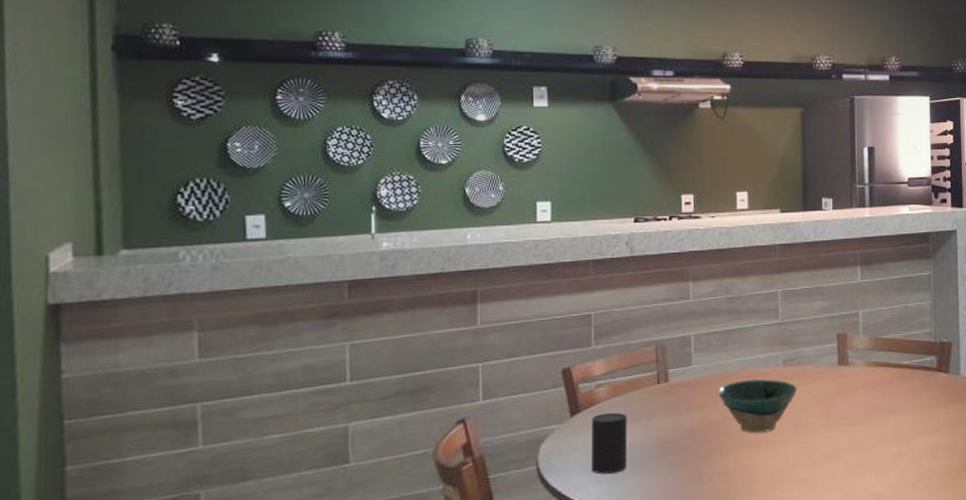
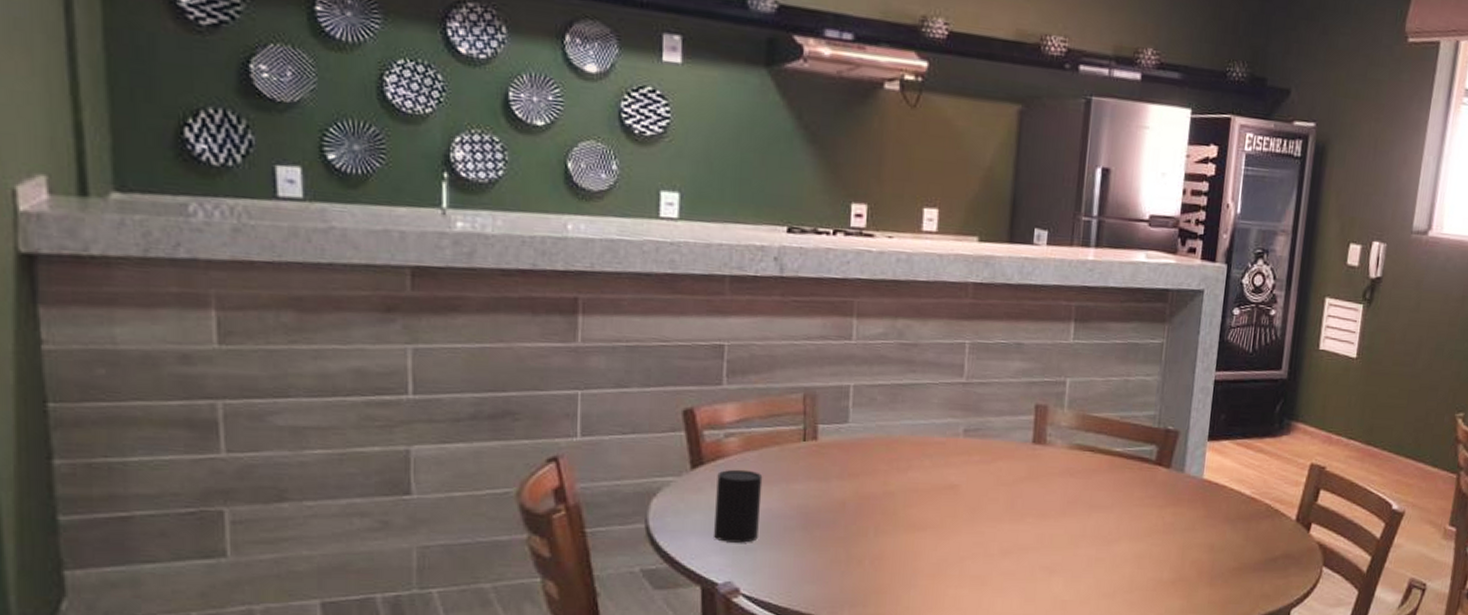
bowl: present [717,379,798,433] -> none [877,448,979,515]

